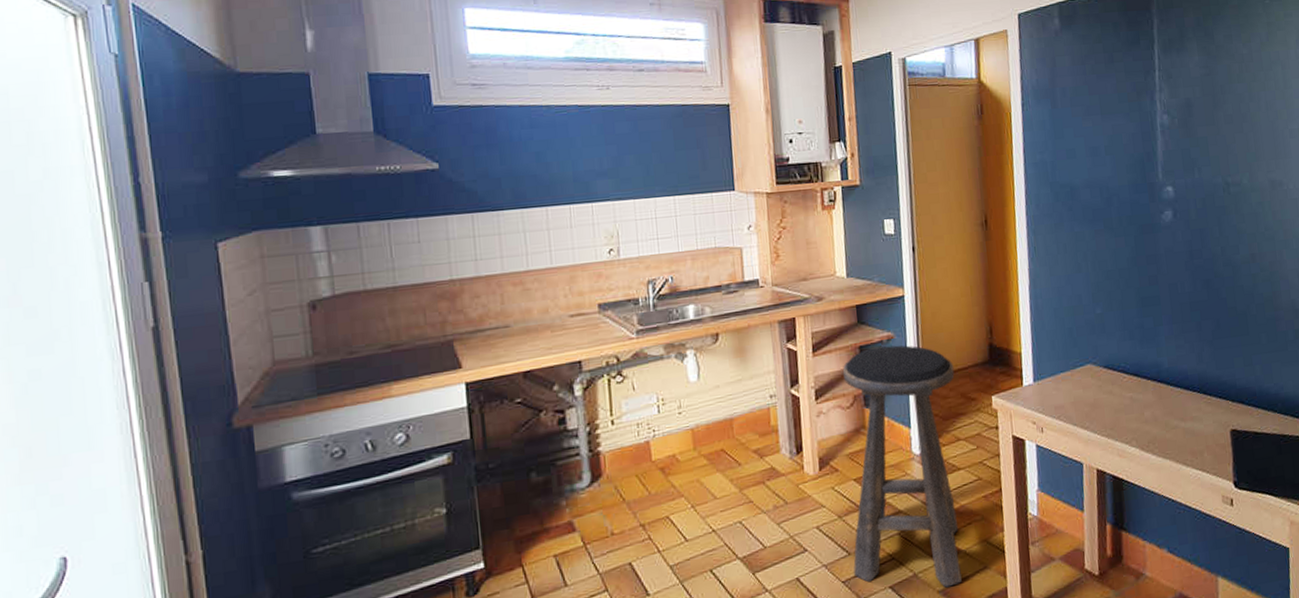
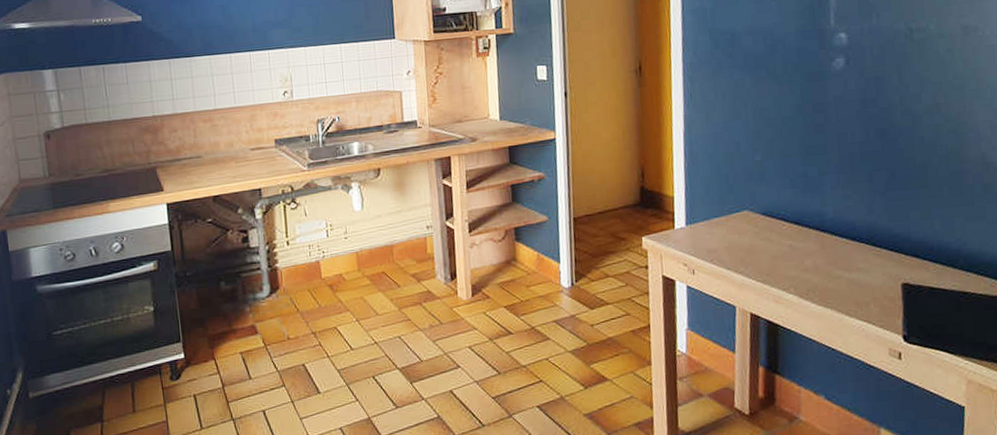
stool: present [842,345,962,588] -> none [495,185,608,412]

